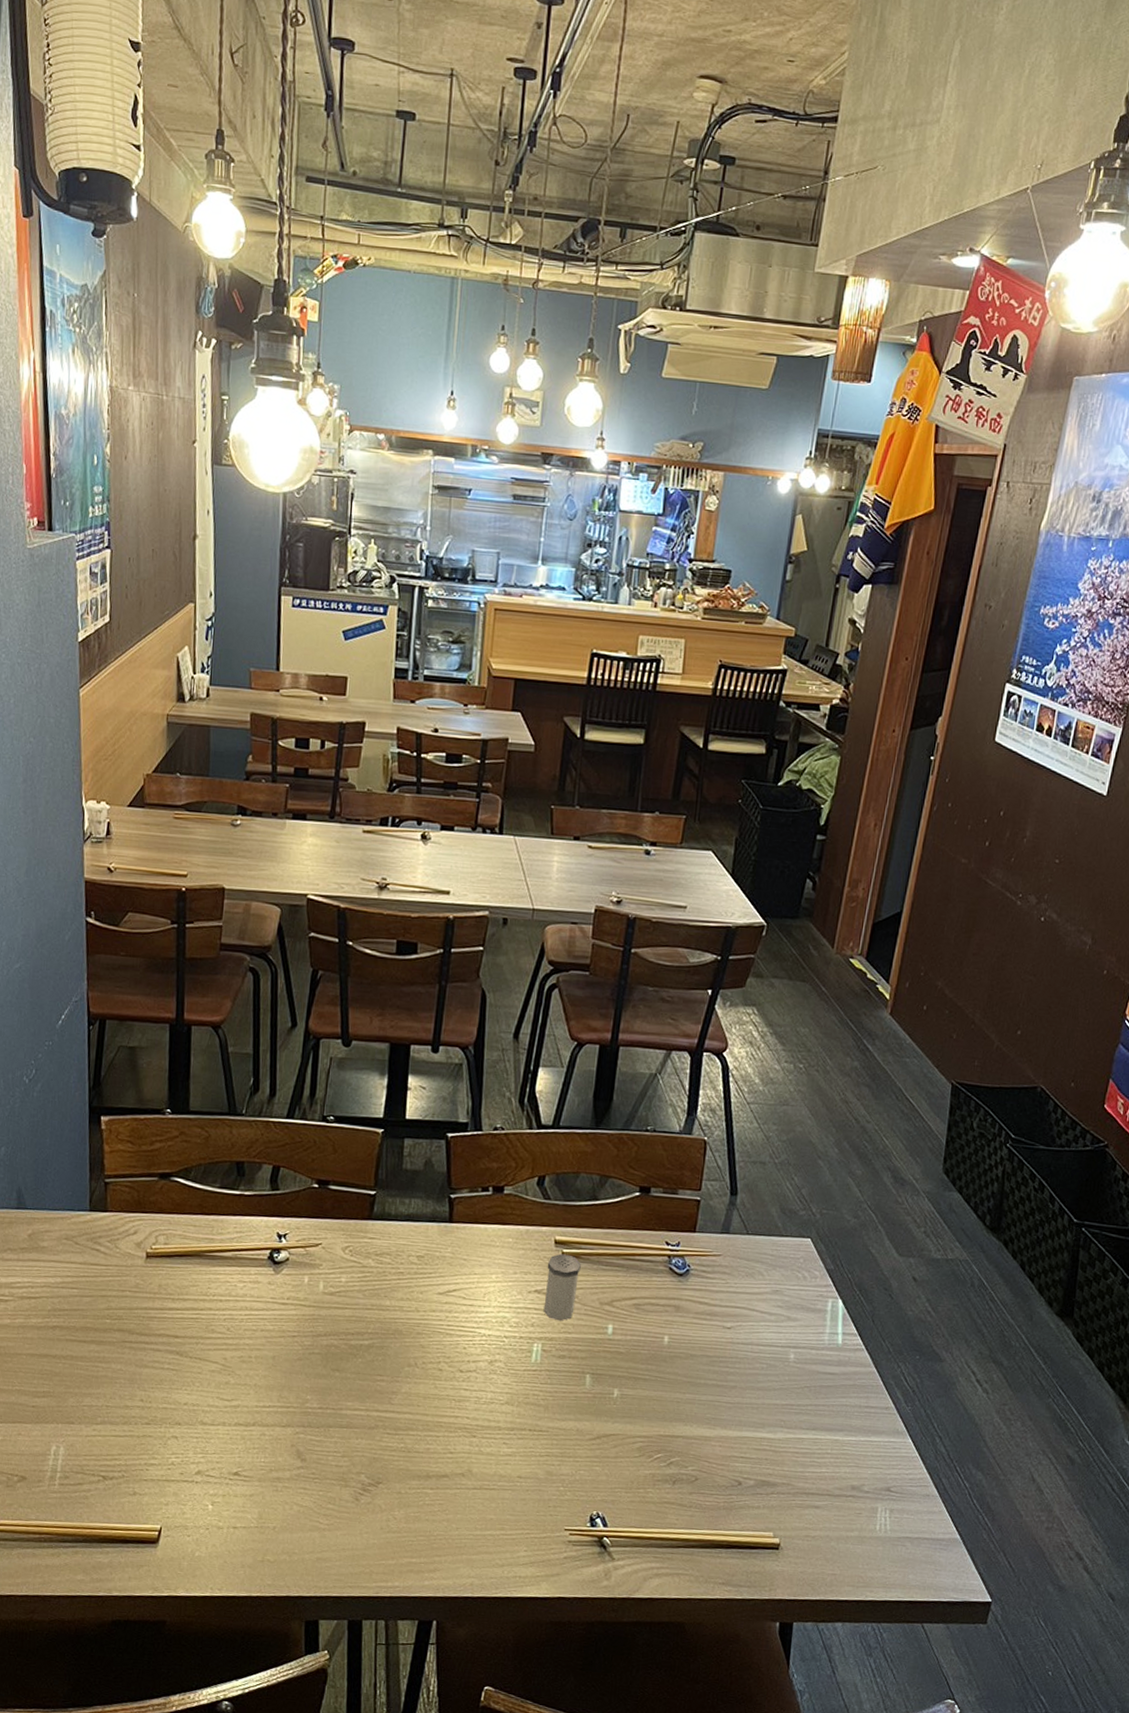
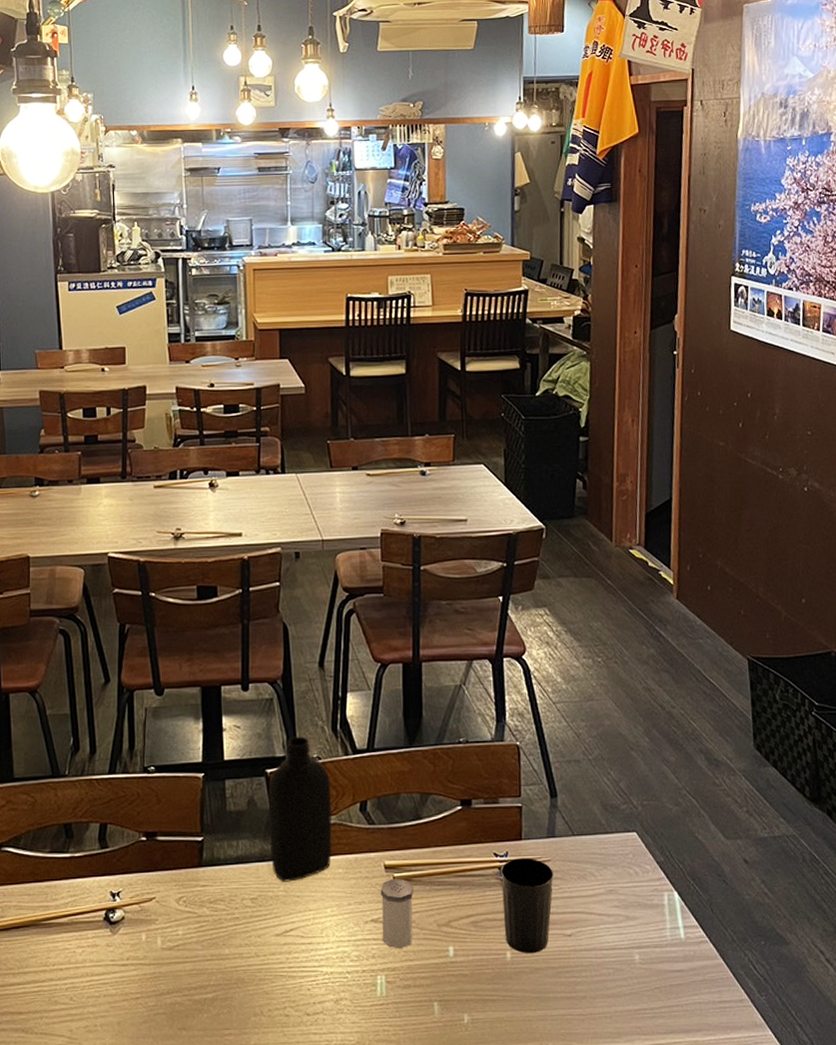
bottle: none [442,1104,511,1245] -> present [267,736,333,882]
cup: none [665,1249,722,1341] -> present [501,857,554,953]

